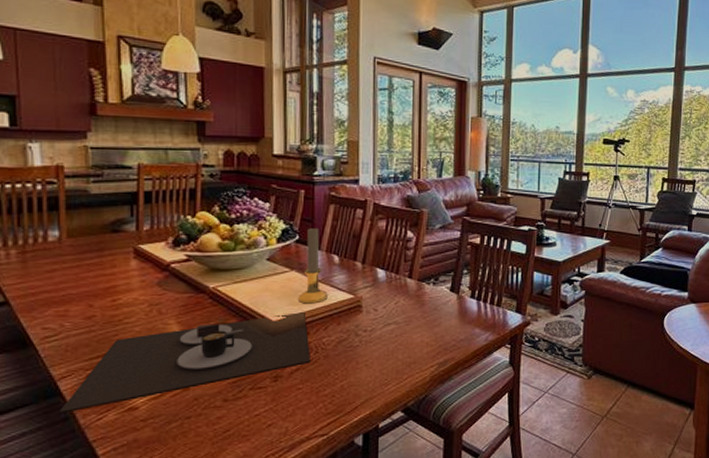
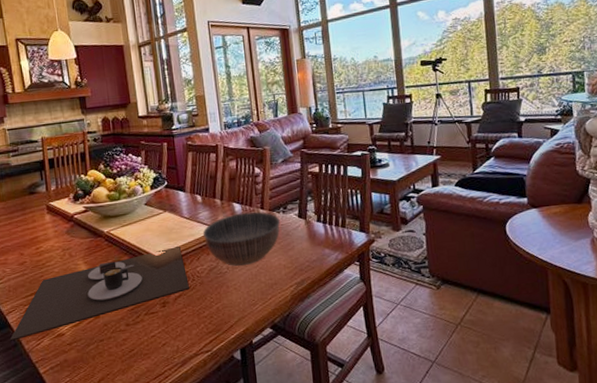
candle holder: present [298,227,328,304] -> none [173,173,197,240]
bowl: none [335,280,428,341] -> present [202,211,280,266]

